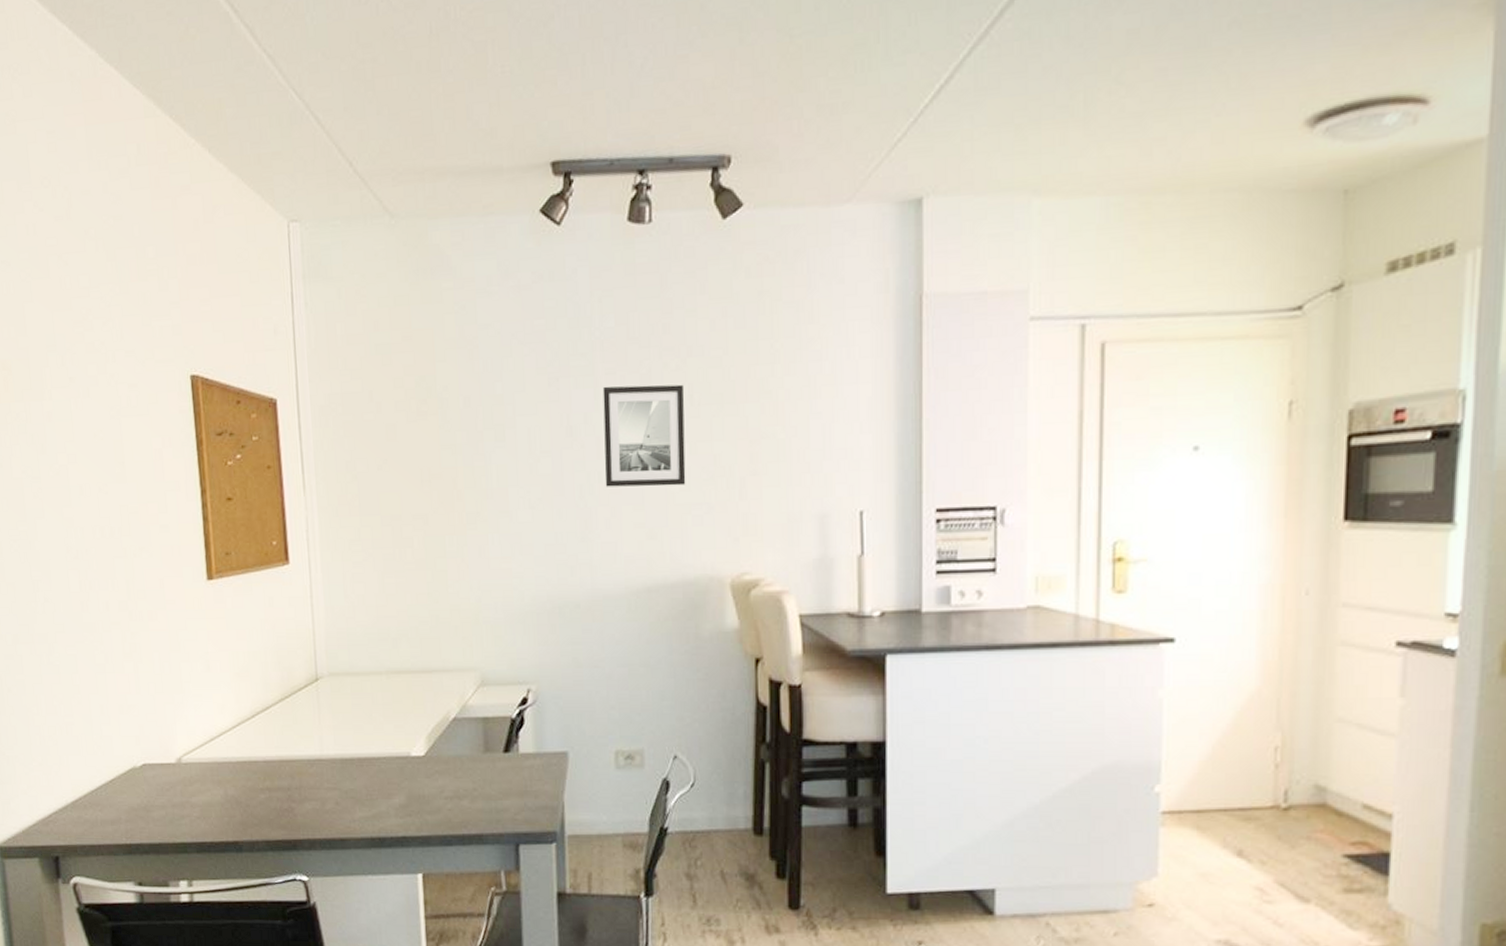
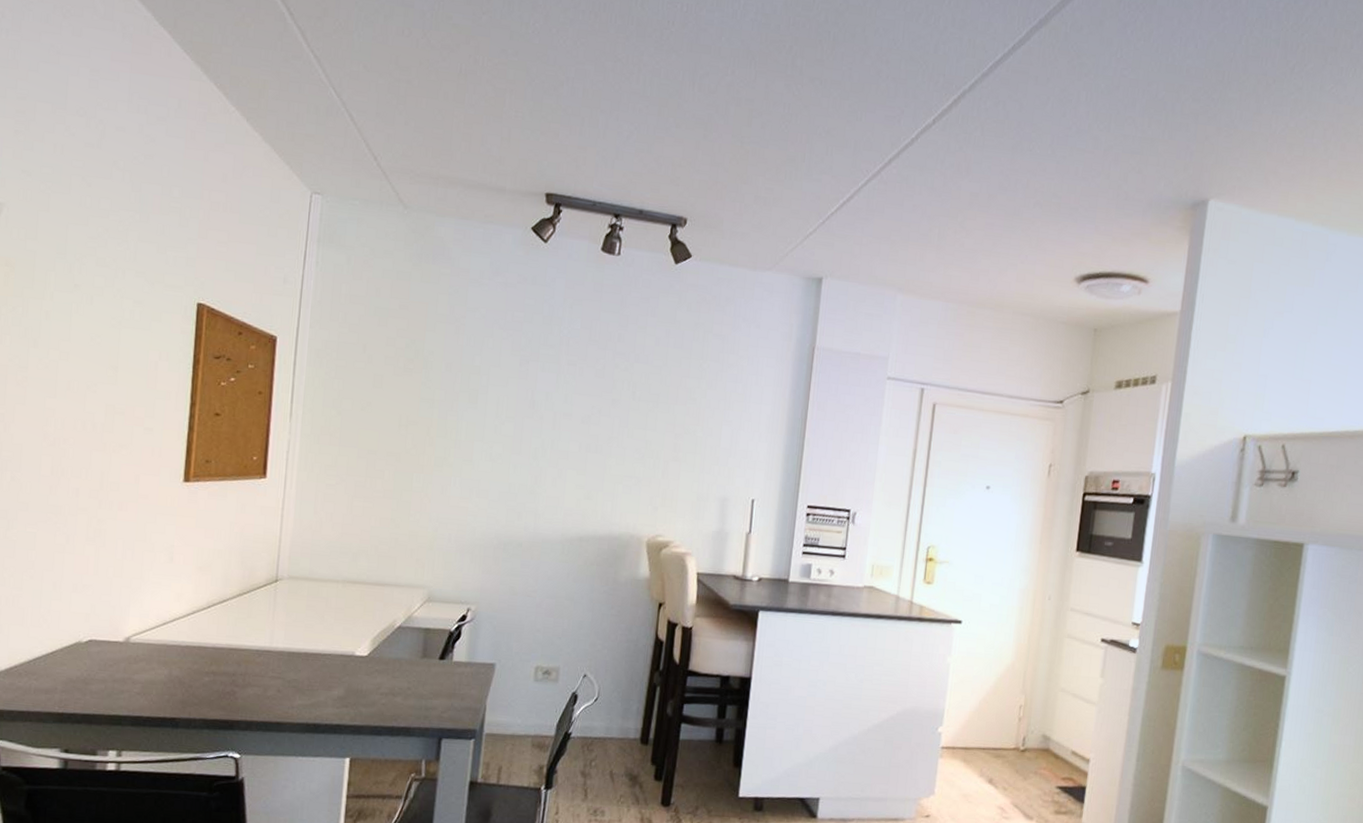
wall art: present [602,384,686,487] -> none [556,373,630,461]

